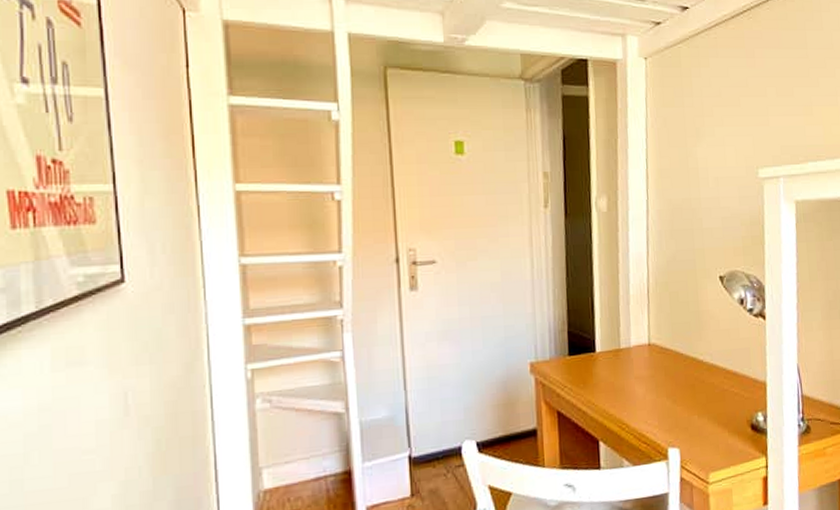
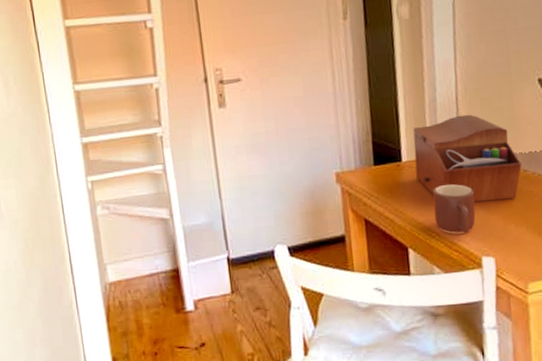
sewing box: none [607,307,704,394] -> present [413,114,521,203]
mug: none [623,374,663,427] -> present [432,183,476,235]

